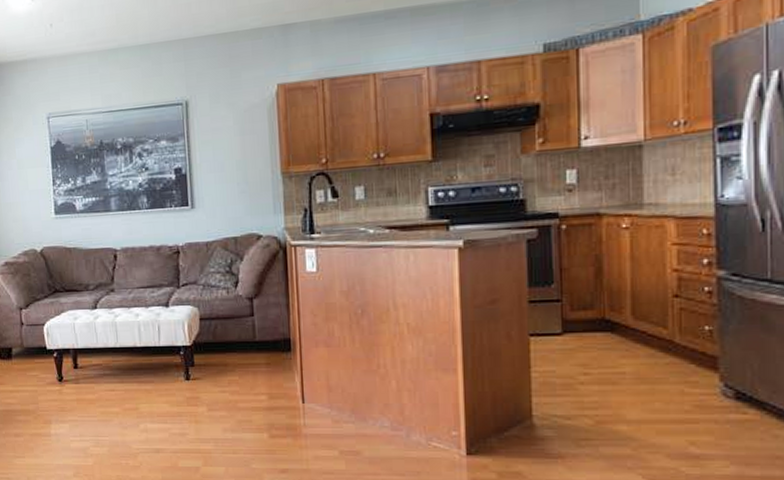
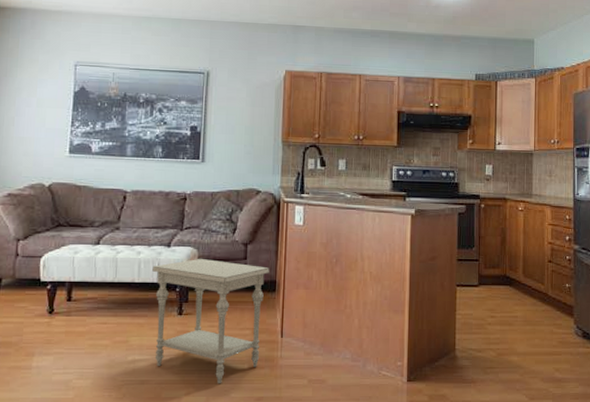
side table: none [153,317,281,454] -> present [152,258,269,384]

